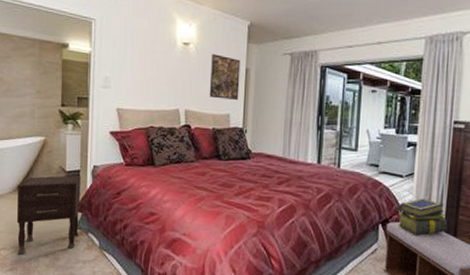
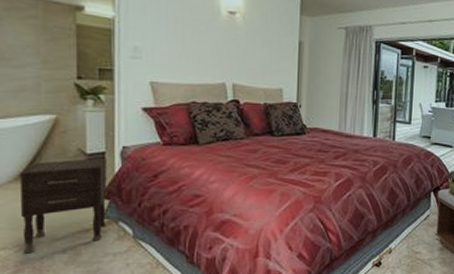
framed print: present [209,54,241,100] -> none [259,25,293,74]

